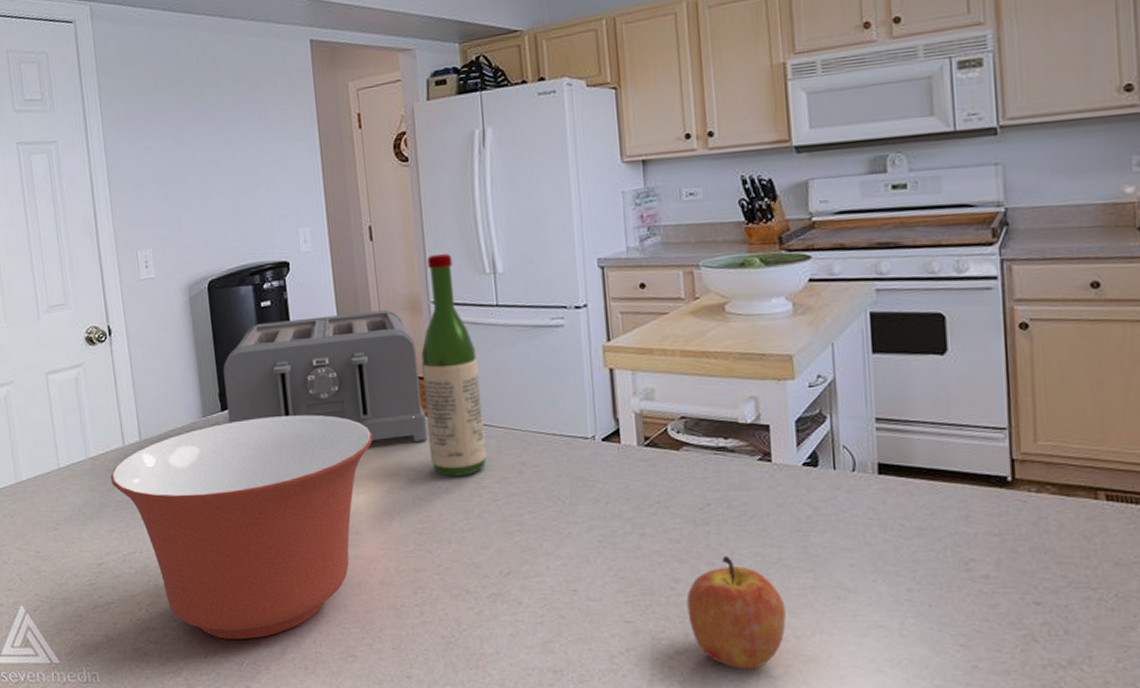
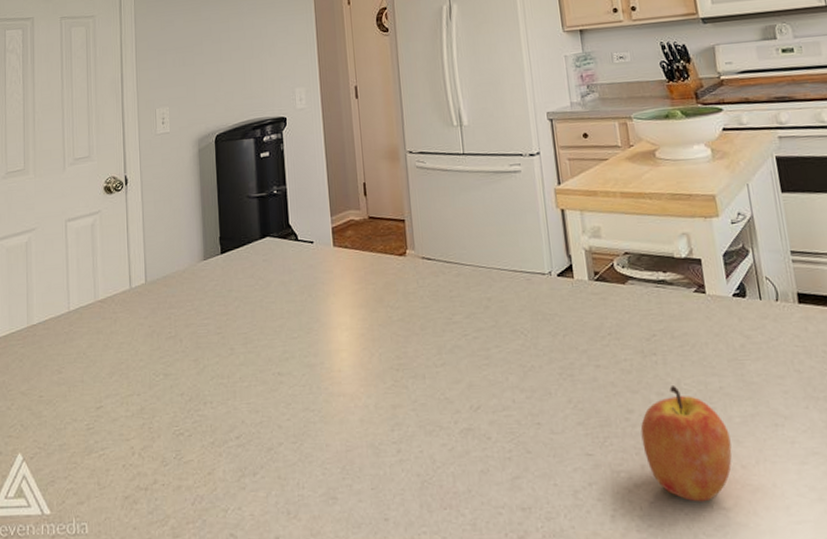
mixing bowl: present [110,414,373,639] -> none [115,256,356,484]
toaster: present [223,310,428,441] -> none [224,159,405,280]
wine bottle: present [421,253,487,477] -> none [399,109,457,313]

